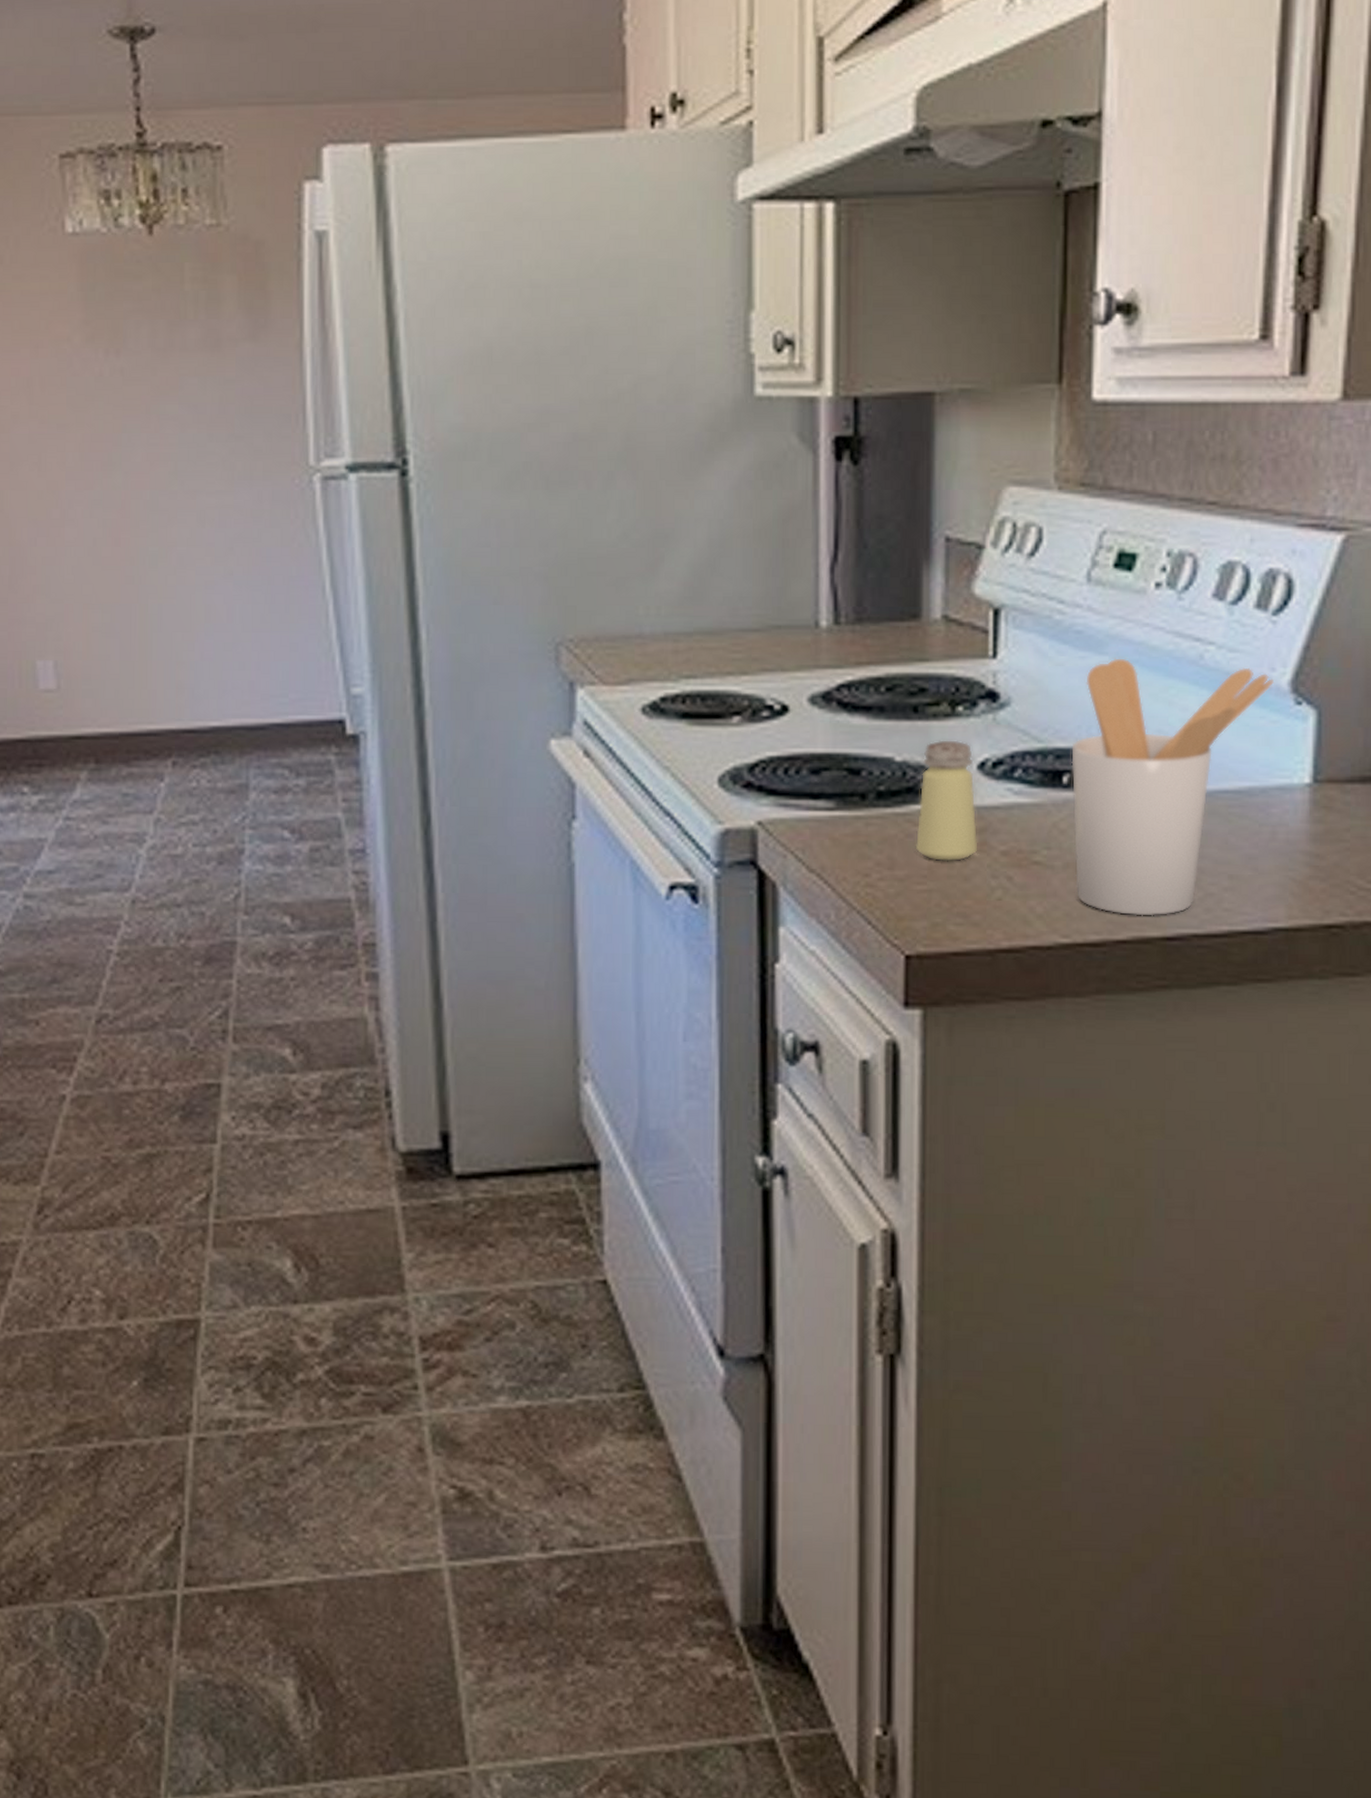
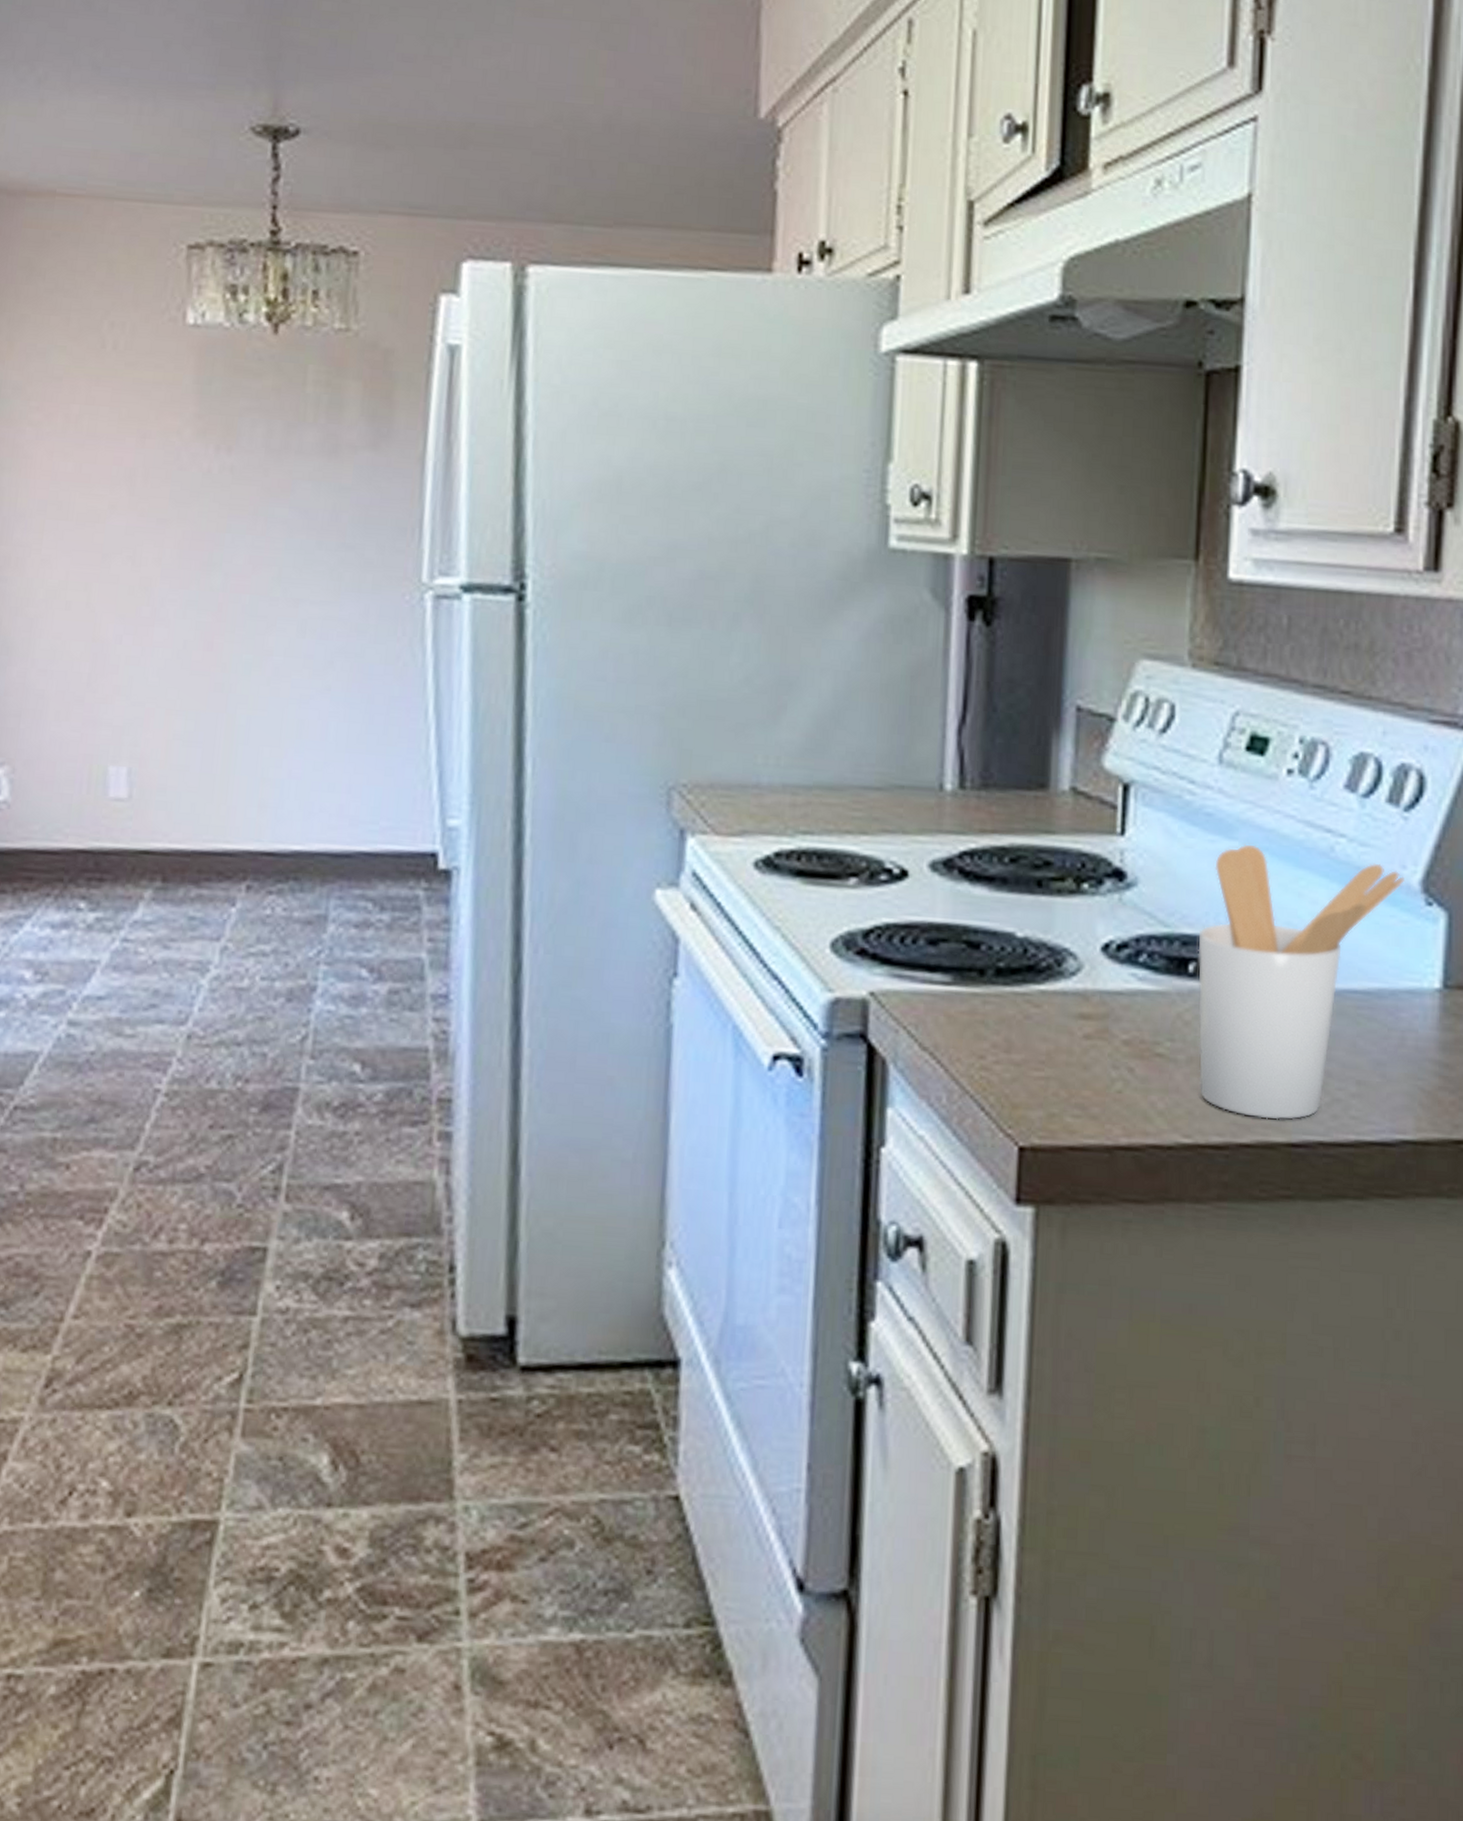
saltshaker: present [915,740,978,861] -> none [1033,917,1100,1048]

